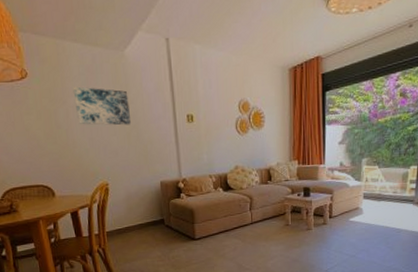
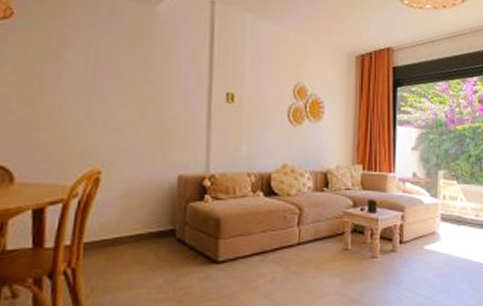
wall art: present [72,86,132,126] -> none [73,38,151,96]

